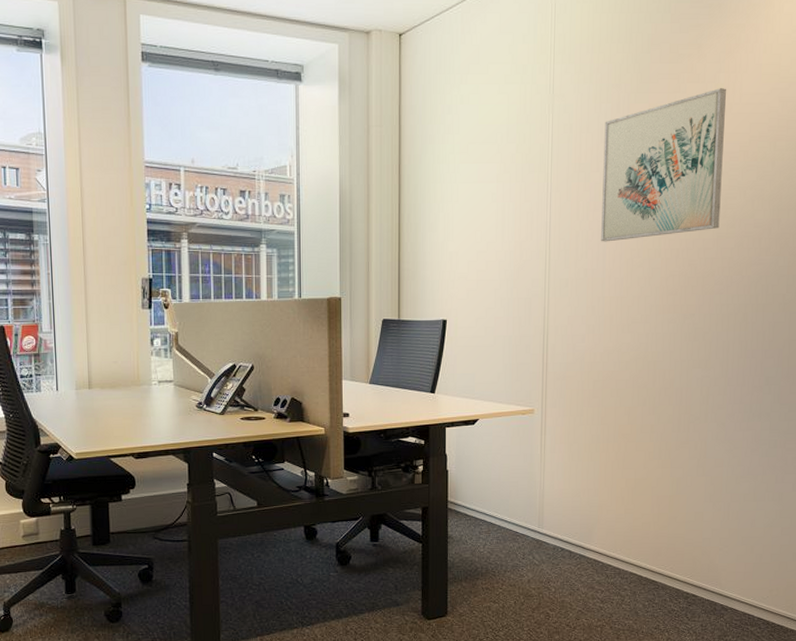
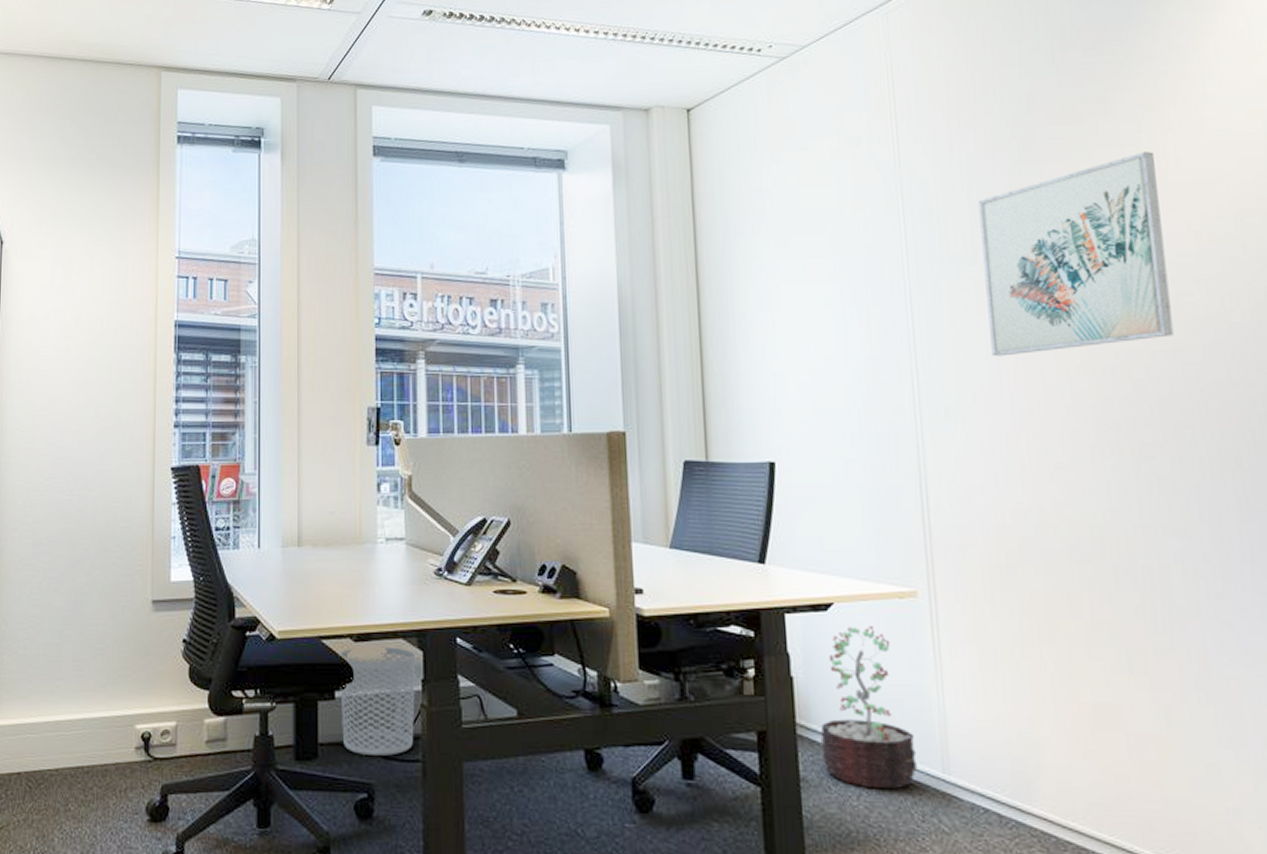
waste bin: none [125,461,183,539] -> present [340,647,416,756]
decorative plant: none [463,433,523,540] -> present [820,625,918,790]

